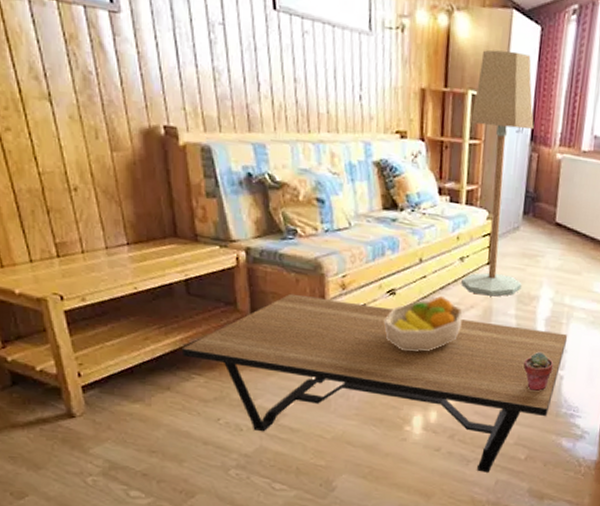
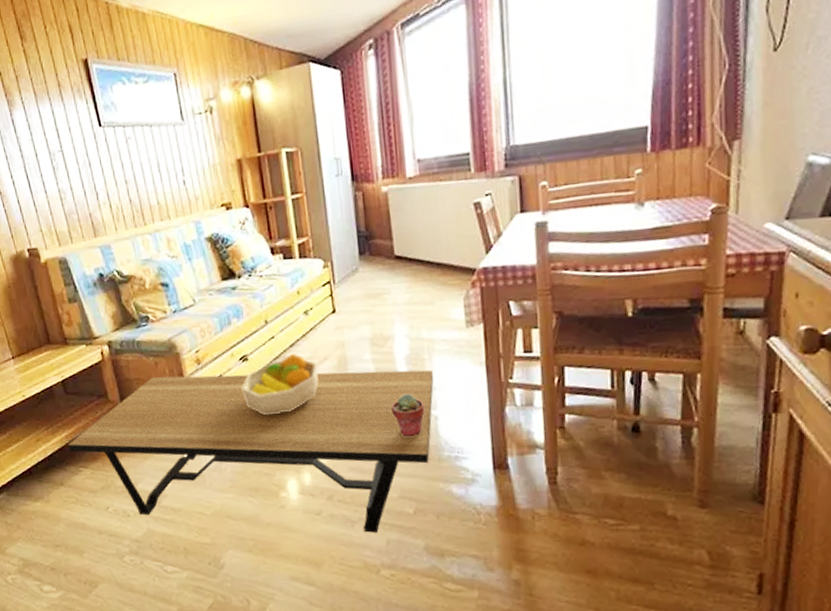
floor lamp: present [461,50,534,297] -> none [288,100,373,345]

